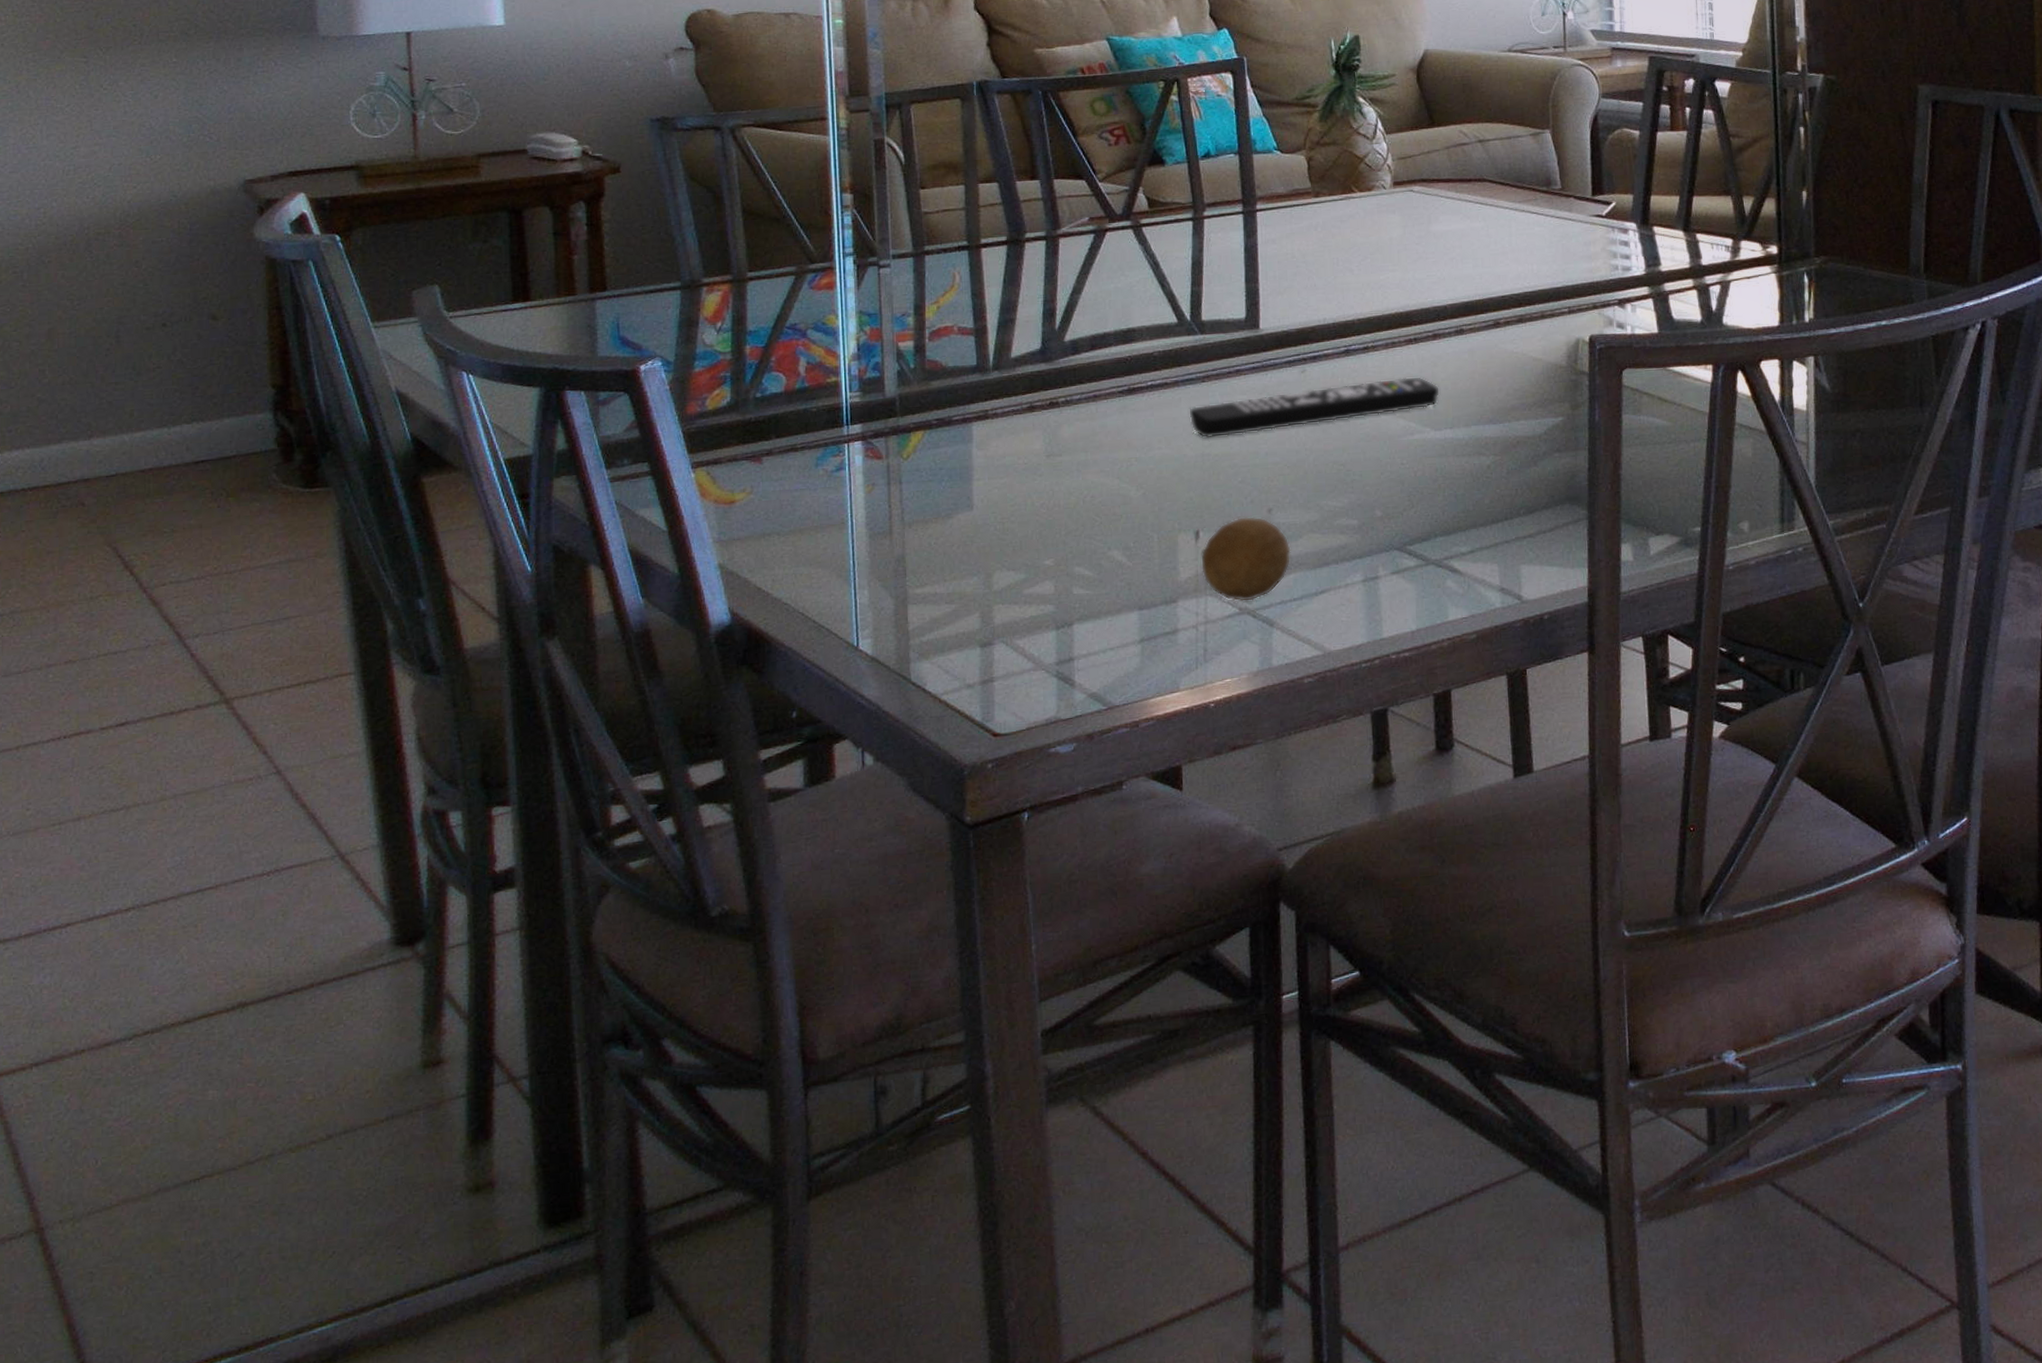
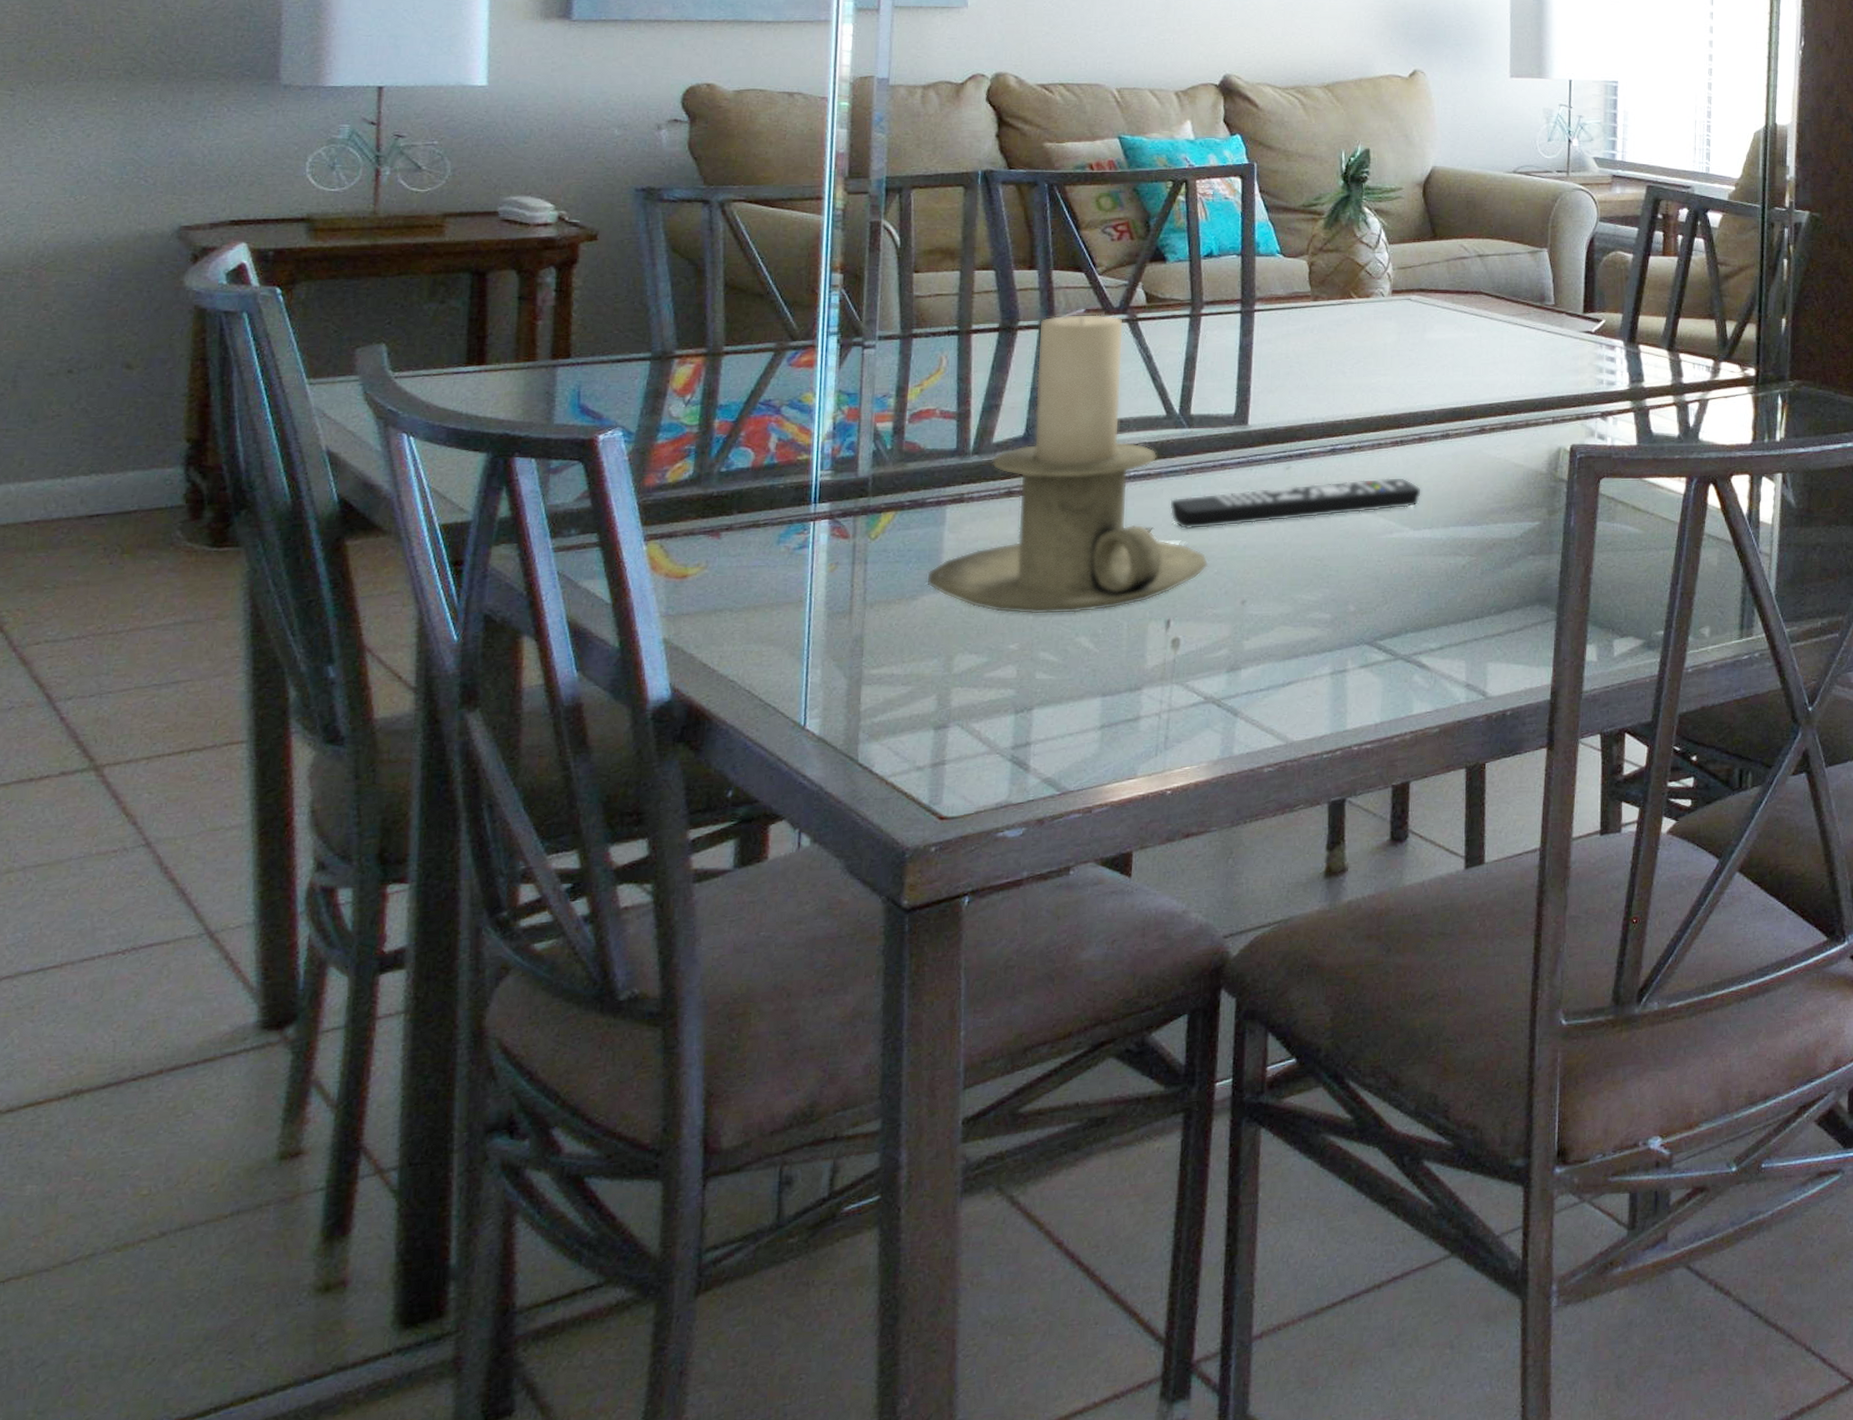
candle holder: none [960,222,1233,530] -> present [927,314,1209,614]
fruit: present [1200,516,1291,602] -> none [1168,607,1262,692]

